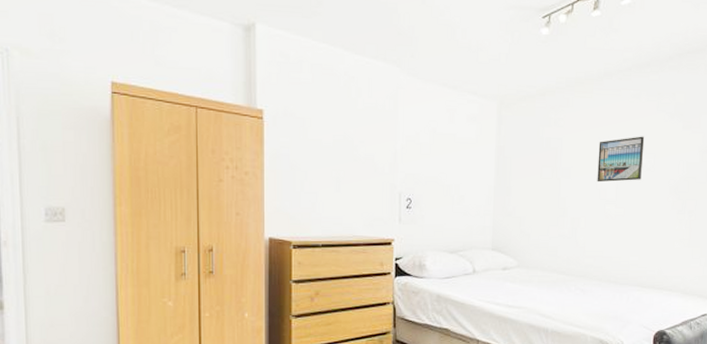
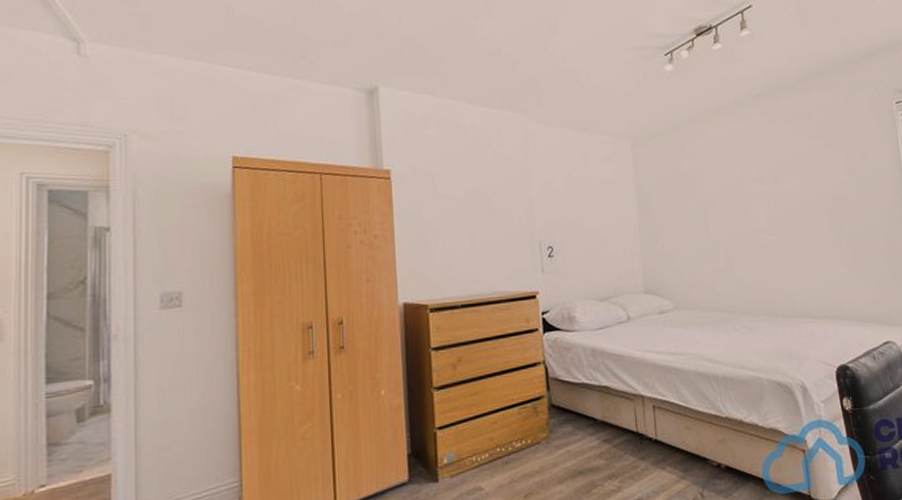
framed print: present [597,136,645,183] -> none [740,160,791,211]

